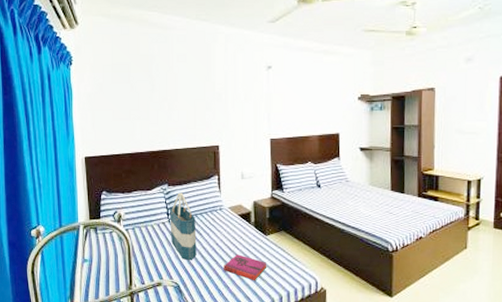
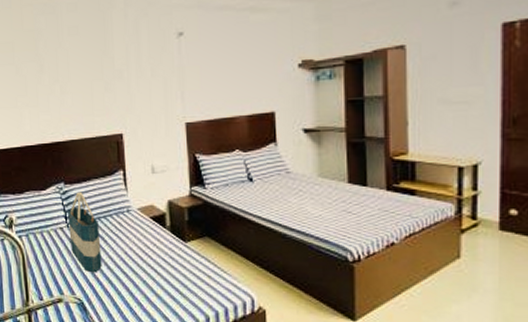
hardback book: present [224,254,267,280] -> none [135,265,189,297]

